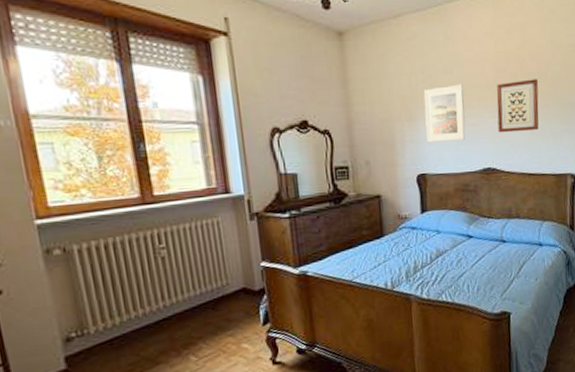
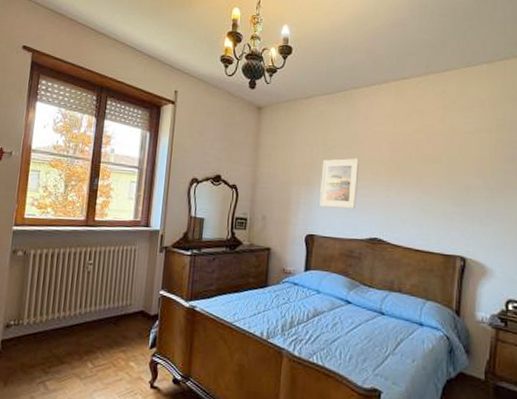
wall art: present [496,79,539,133] -> none [388,160,433,208]

